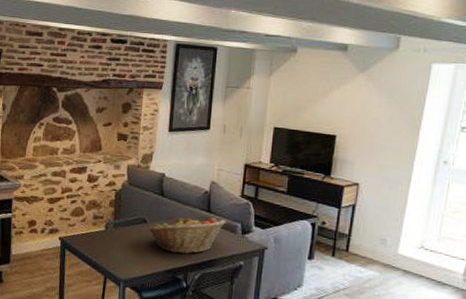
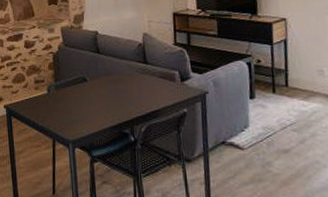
fruit basket: present [147,217,226,254] -> none [88,68,164,107]

